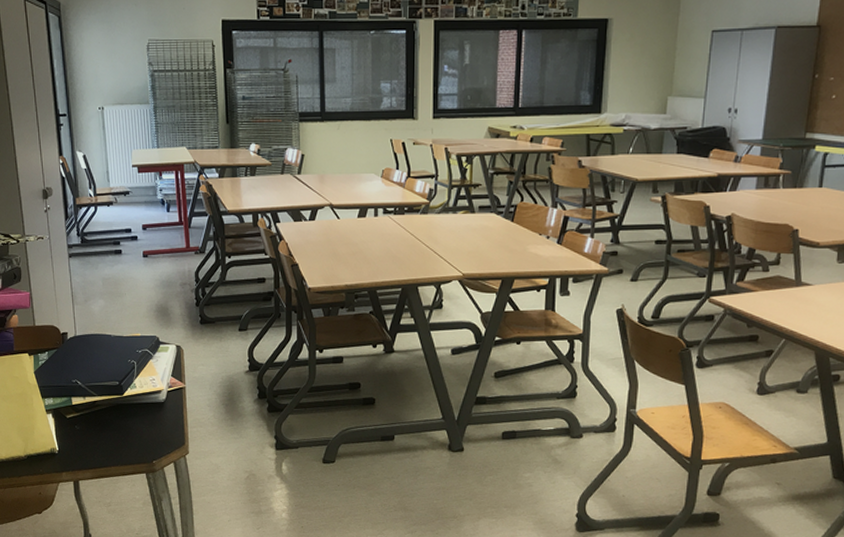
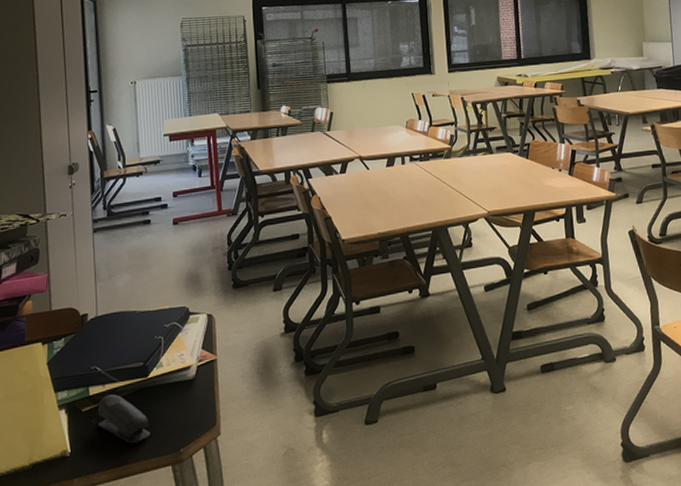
stapler: none [80,406,127,451] -> present [97,394,151,444]

